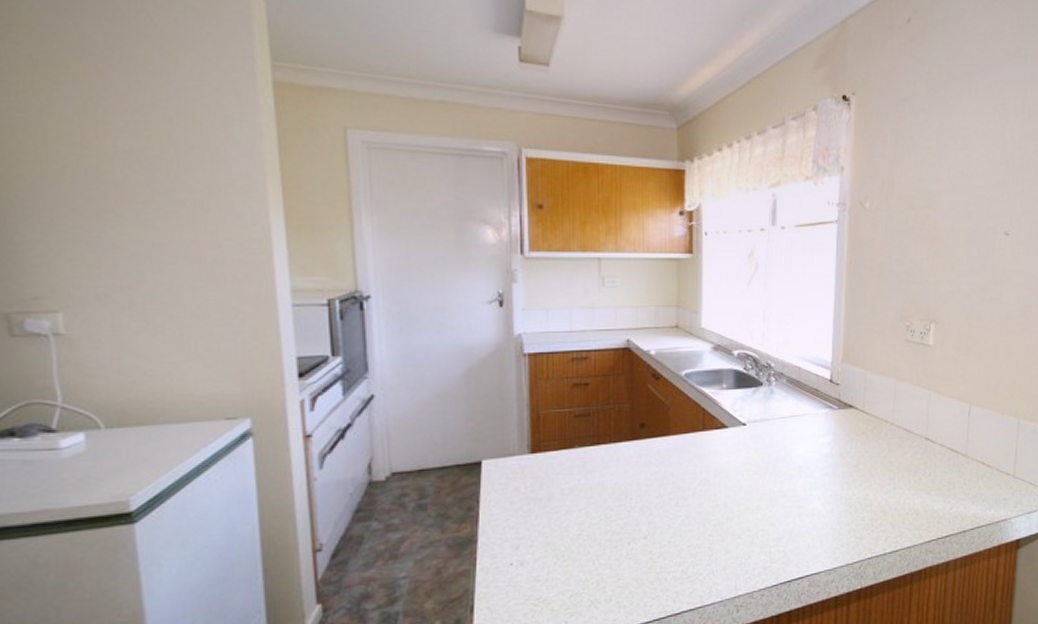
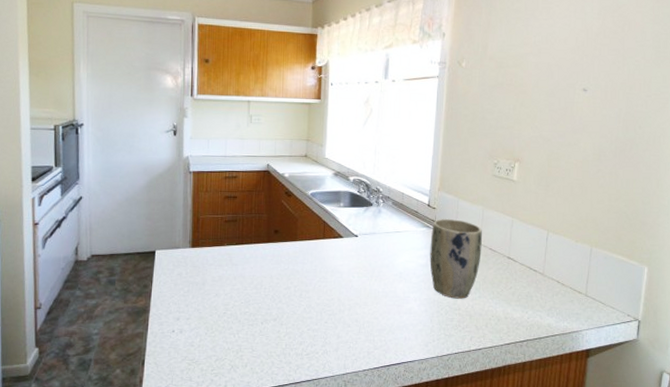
plant pot: none [834,396,895,493] -> present [430,219,482,299]

